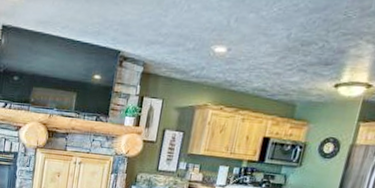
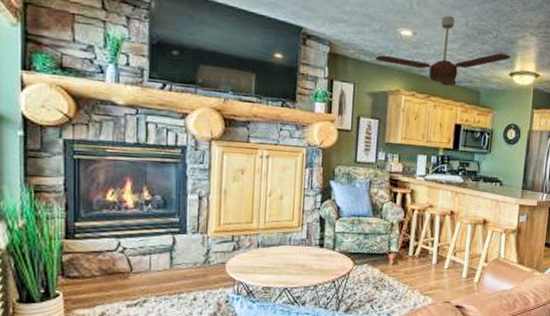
ceiling fan: none [186,29,338,100] -> present [376,15,510,86]

